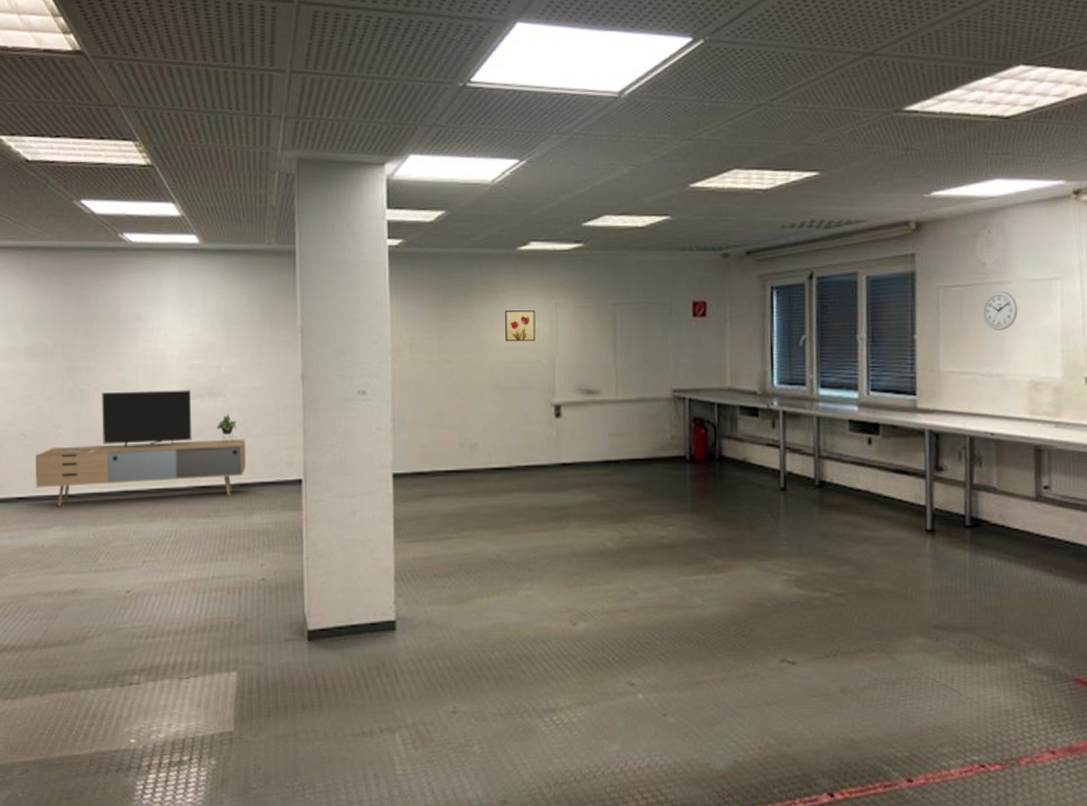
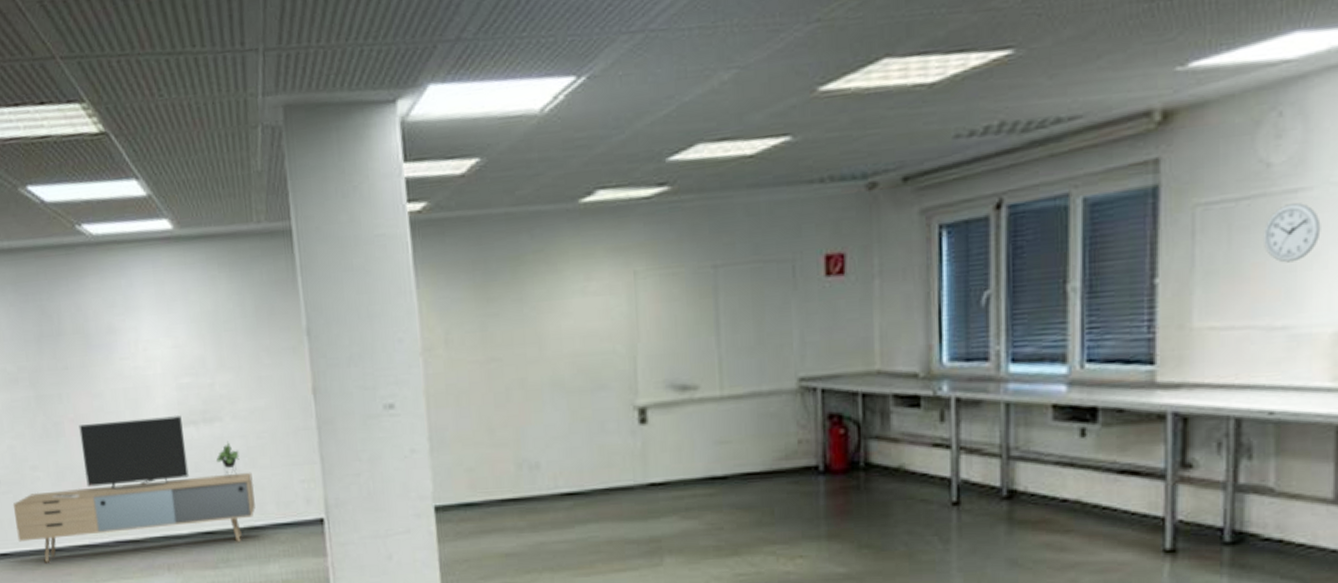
wall art: present [505,310,536,342] -> none [567,283,610,329]

